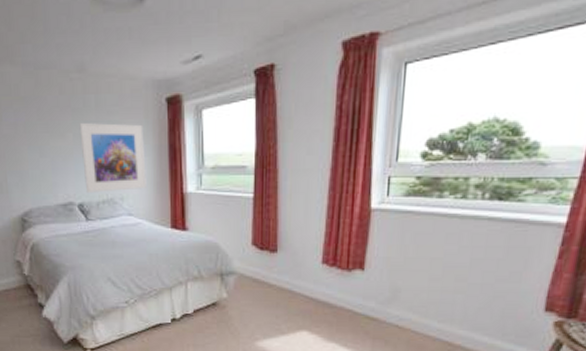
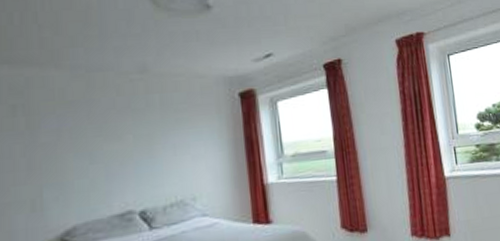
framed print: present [79,123,146,192] -> none [141,120,222,197]

